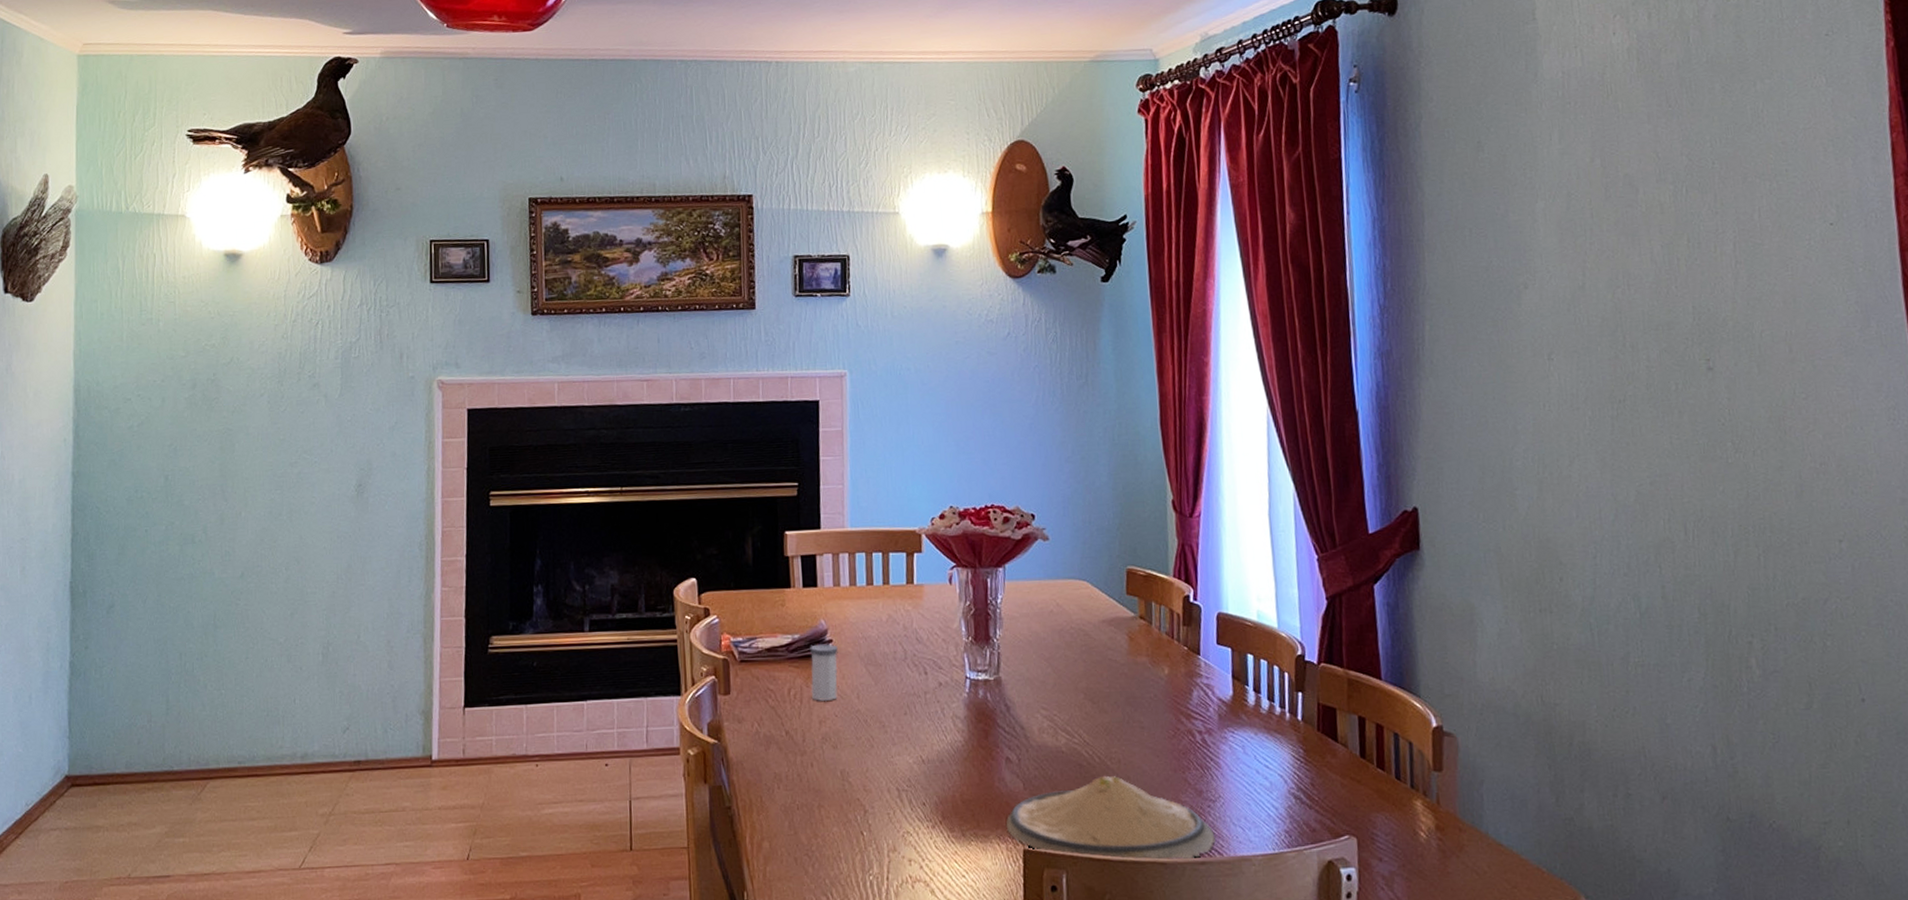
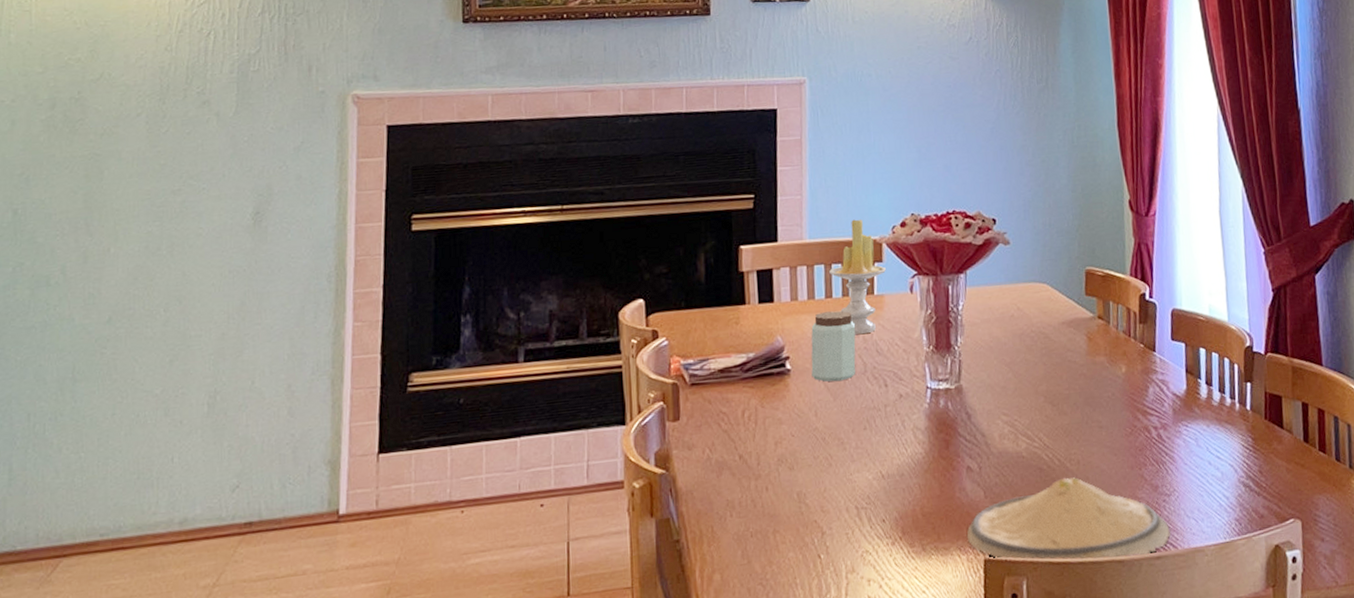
salt shaker: present [810,644,838,702] -> none [765,361,795,422]
peanut butter: none [853,598,897,667] -> present [811,310,856,382]
candle: none [870,509,926,622] -> present [829,219,887,334]

